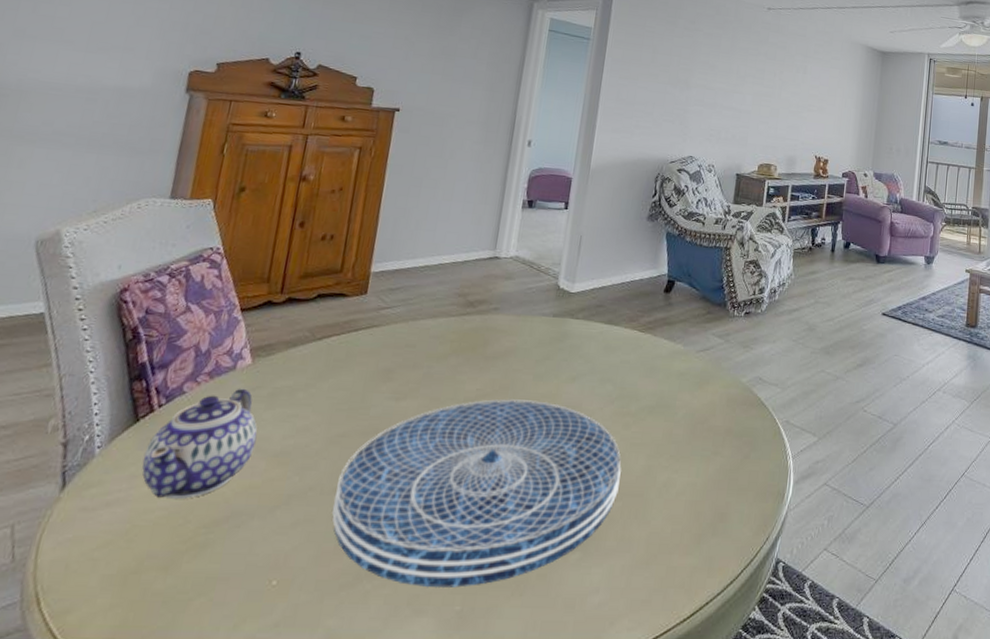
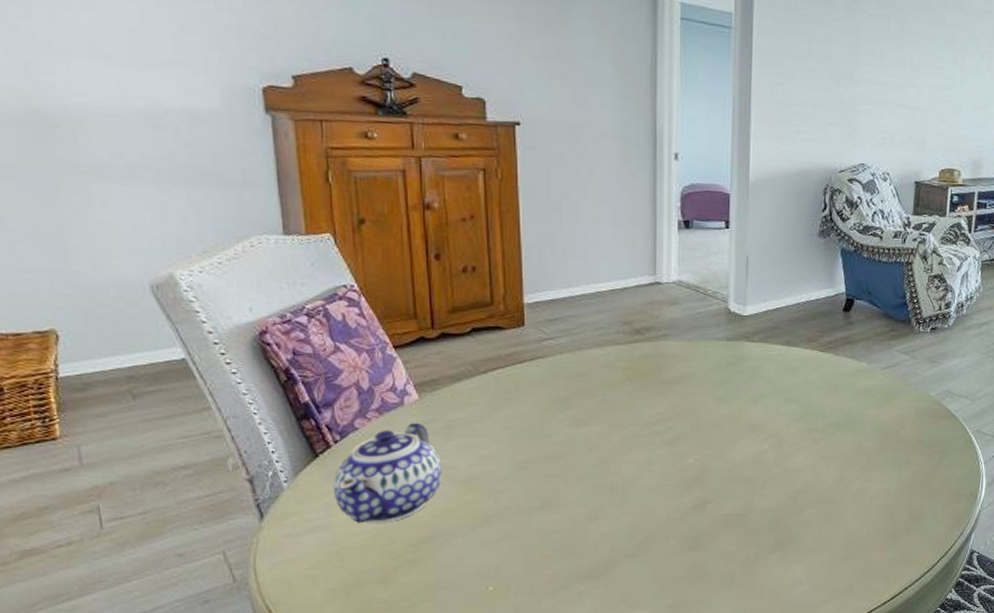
placemat: present [332,399,622,588] -> none [532,421,813,587]

